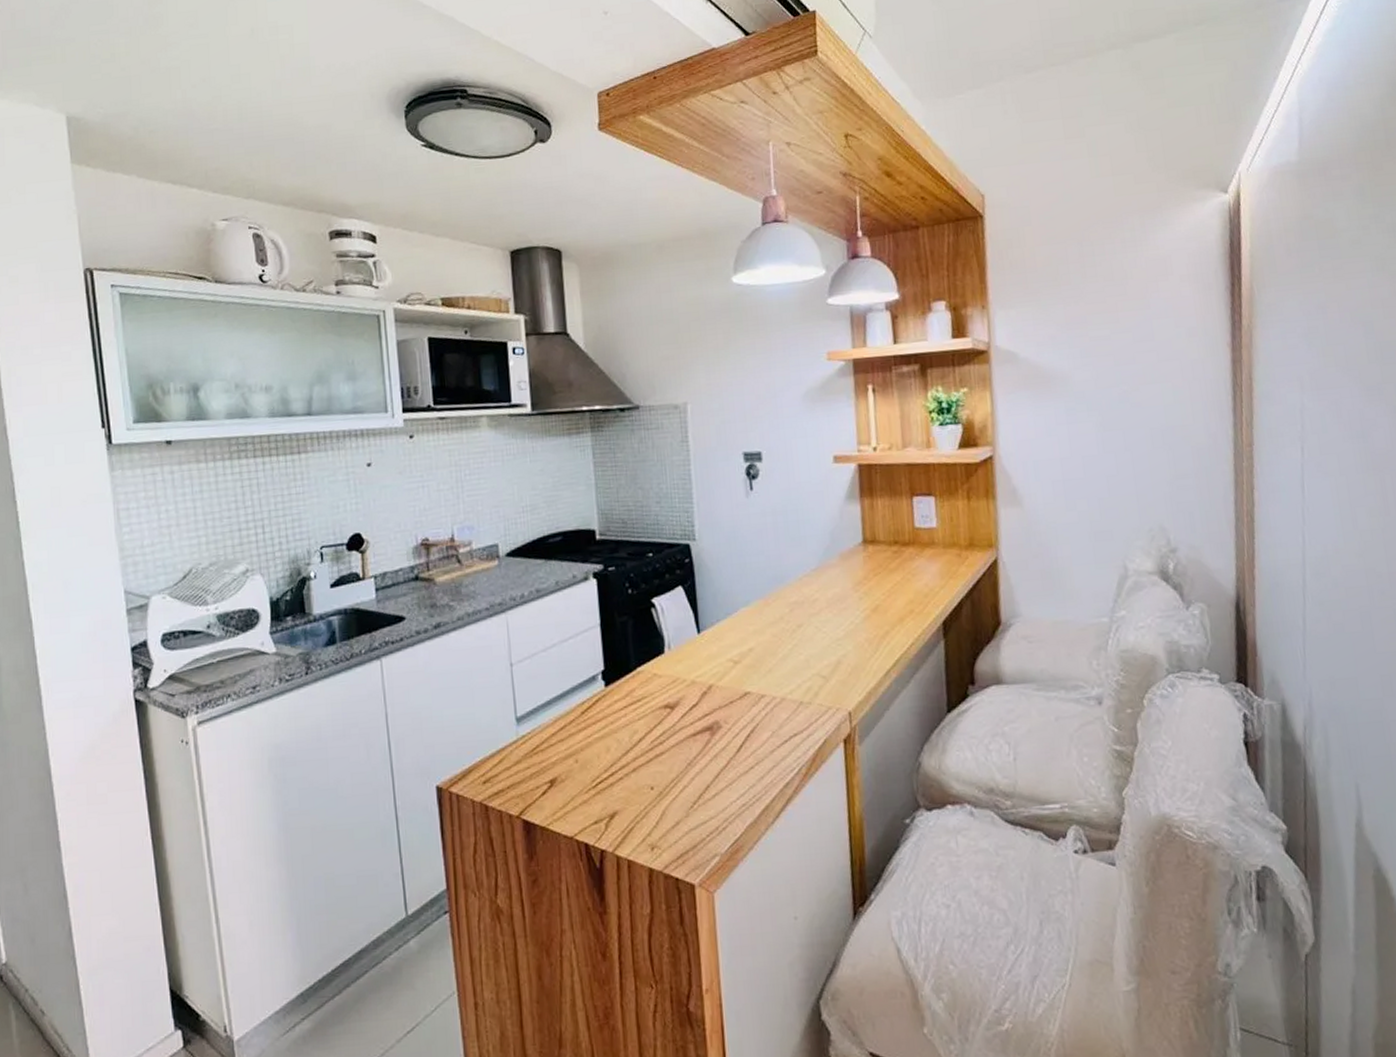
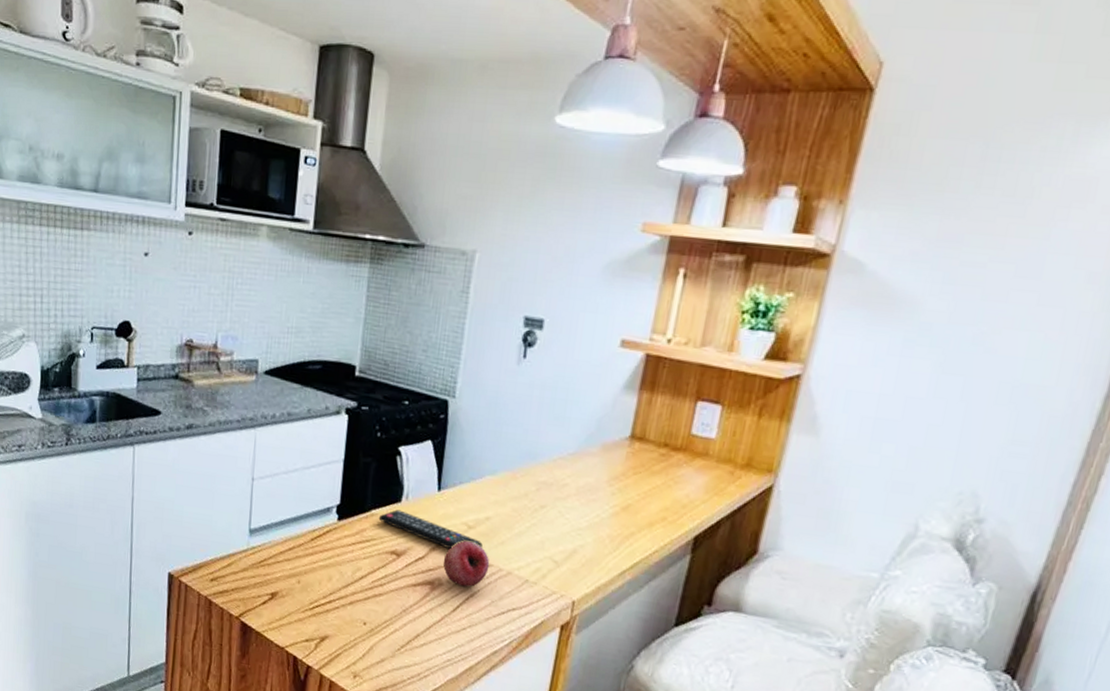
remote control: none [645,661,752,689] -> present [378,509,483,549]
fruit: none [717,676,763,725] -> present [443,540,490,587]

